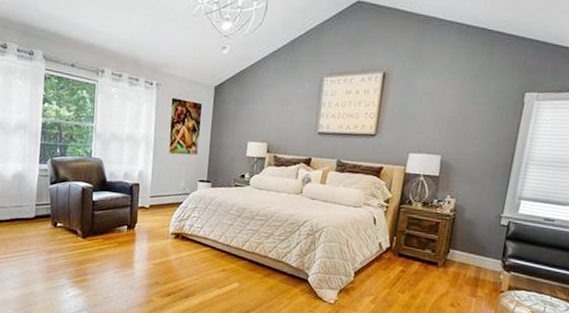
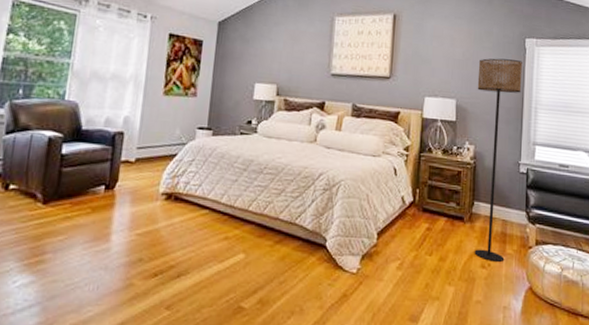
floor lamp: none [445,114,518,302] -> present [474,58,522,262]

